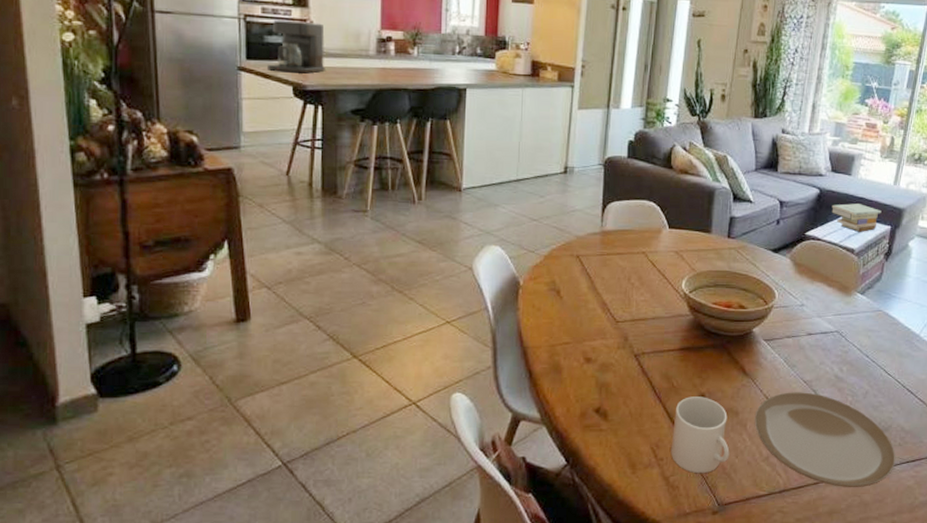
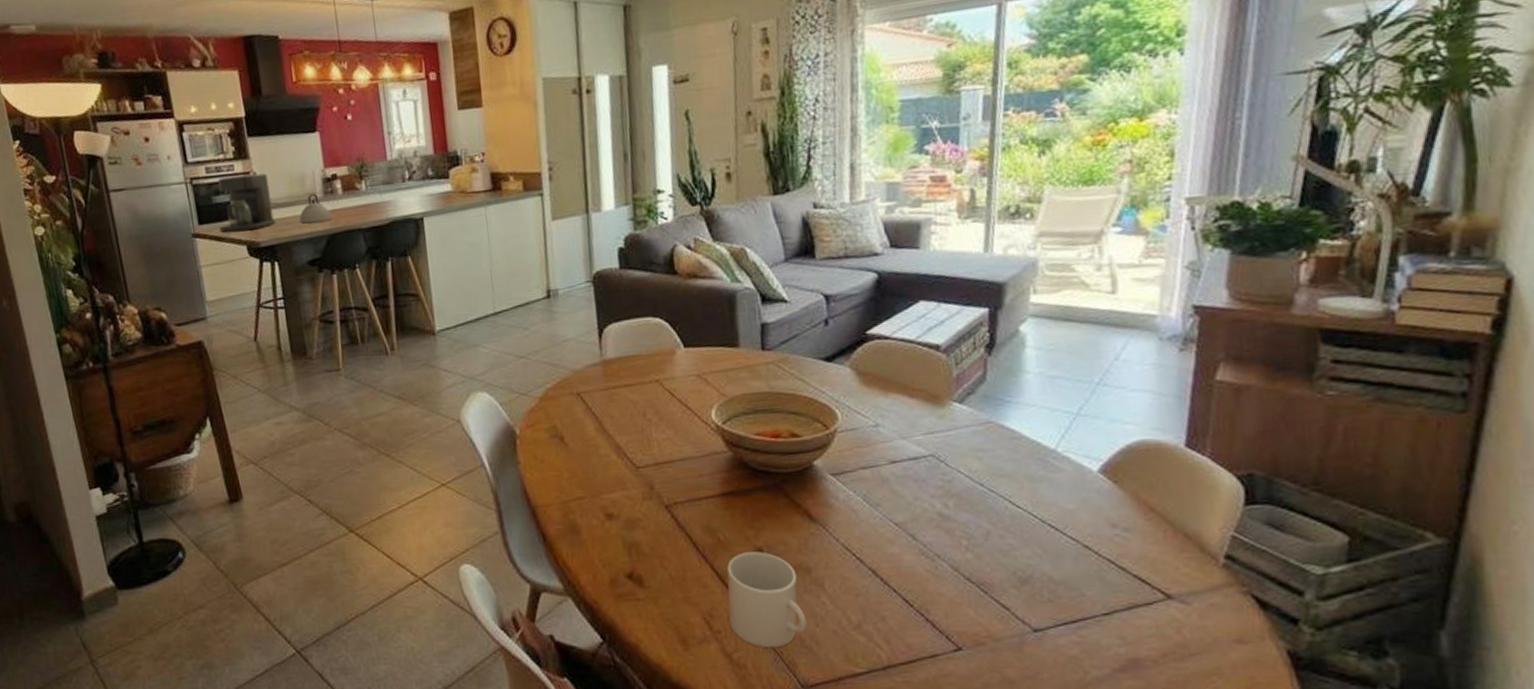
kettle: none [350,50,380,77] -> present [300,193,331,224]
plate: present [754,392,895,487] -> none [833,537,1046,660]
books: present [831,203,882,232] -> none [898,284,972,322]

